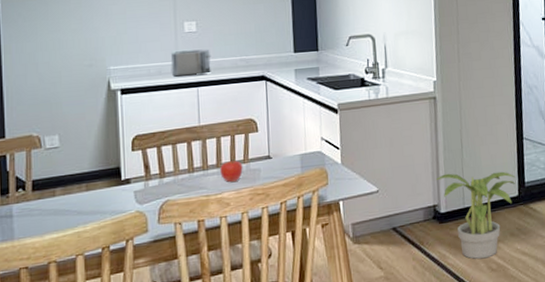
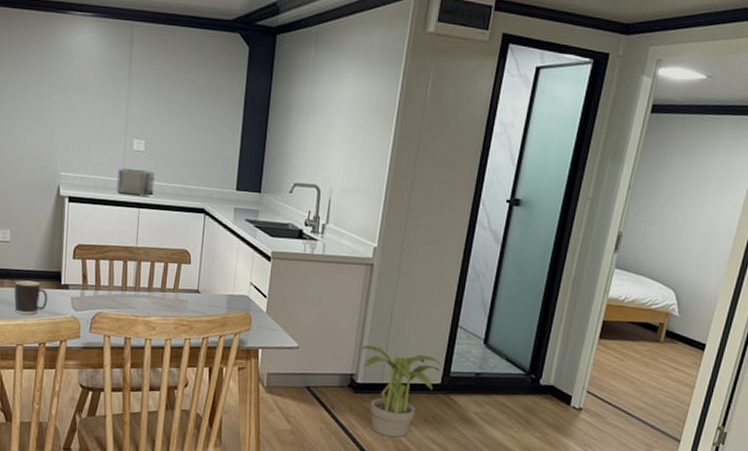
mug: none [68,182,108,222] -> present [14,280,48,315]
fruit: present [220,159,243,183] -> none [150,286,172,309]

